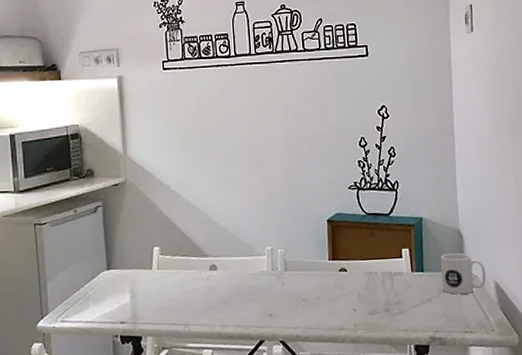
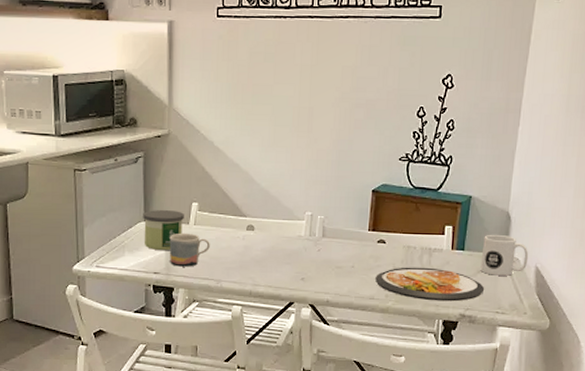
candle: none [105,256,147,299] -> present [143,210,184,251]
mug: none [133,278,175,314] -> present [169,233,210,267]
dish: none [342,292,450,326] -> present [375,267,485,302]

